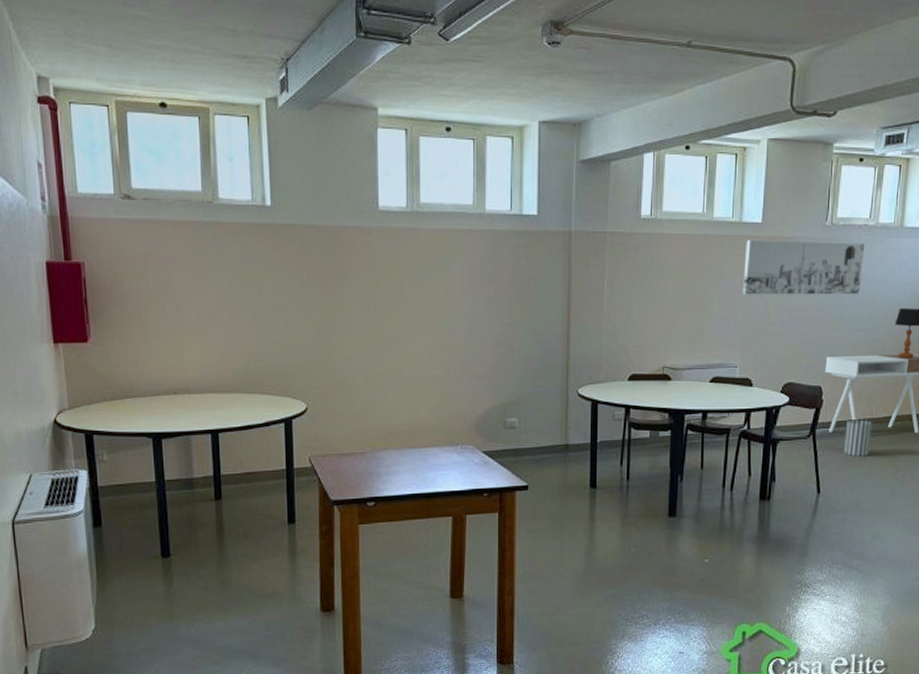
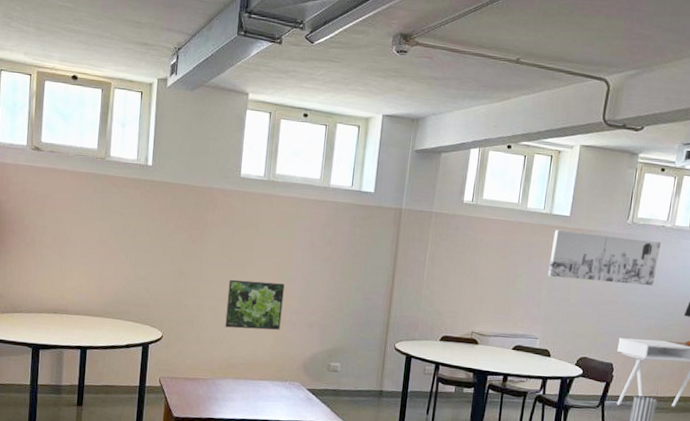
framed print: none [378,333,444,390] -> present [225,279,285,330]

